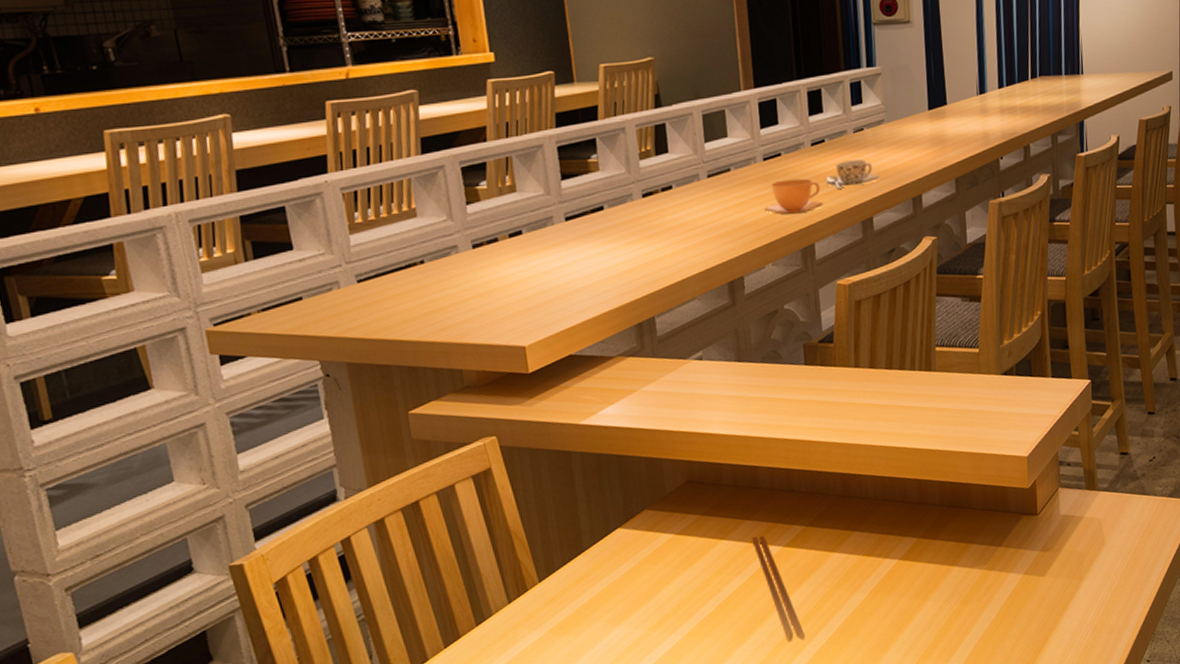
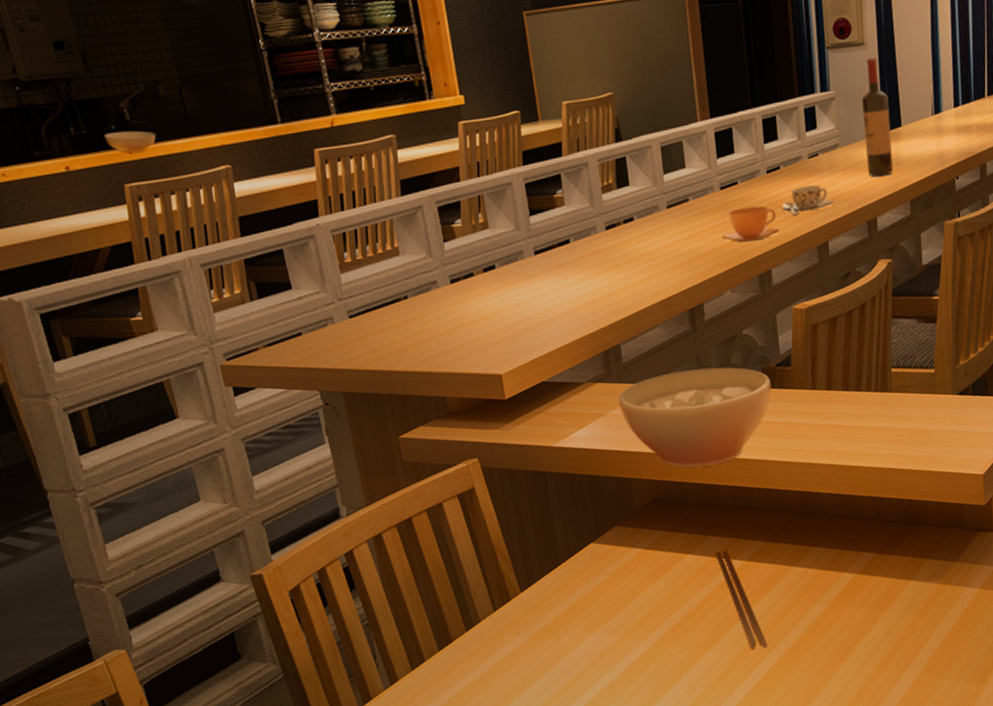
bowl: none [82,72,145,97] -> present [103,130,157,154]
soup bowl: none [651,342,813,448] -> present [618,367,772,468]
wine bottle: none [908,36,939,153] -> present [862,57,893,176]

